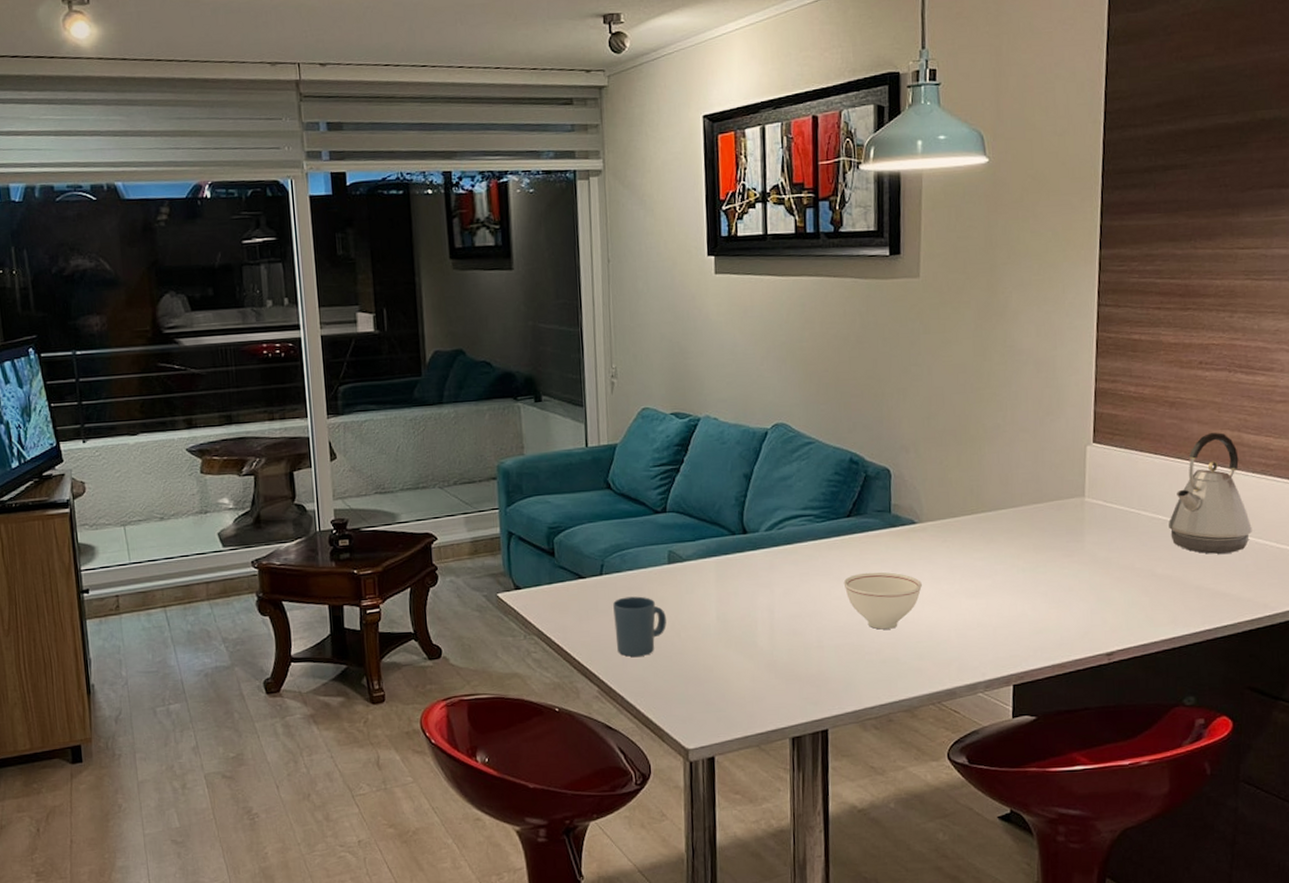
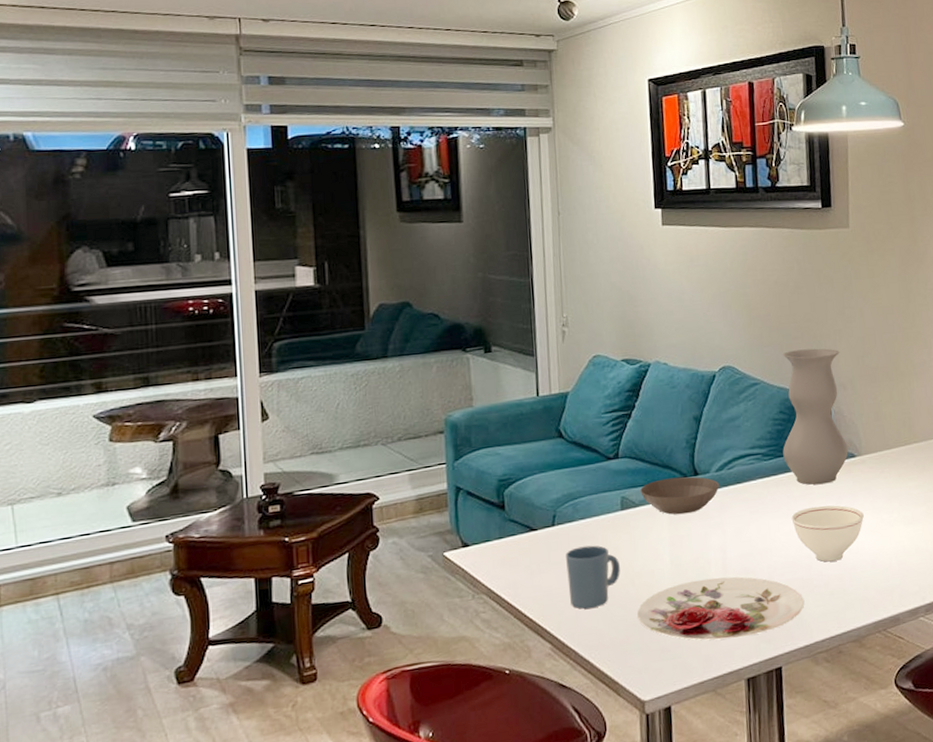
plate: none [683,636,855,698] -> present [637,576,805,641]
bowl: none [688,534,769,572] -> present [640,476,720,515]
vase: none [837,407,908,550] -> present [782,348,848,485]

